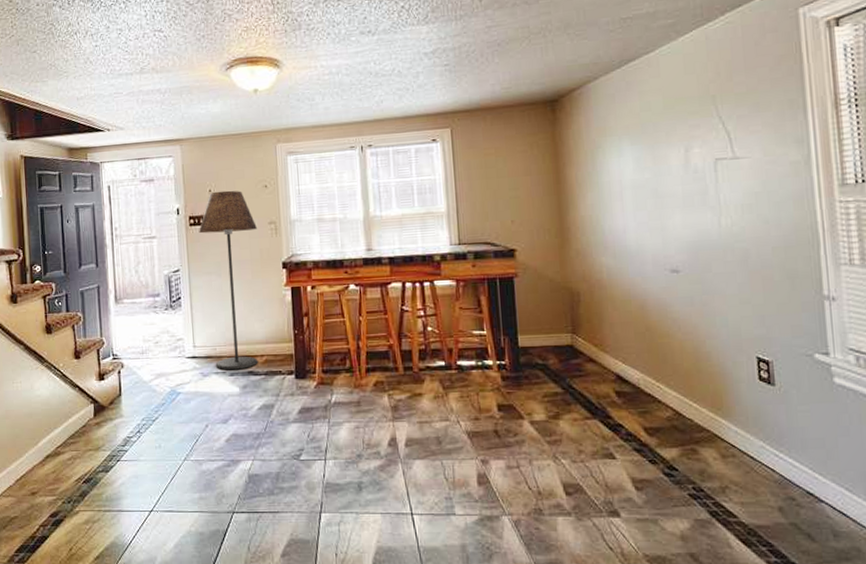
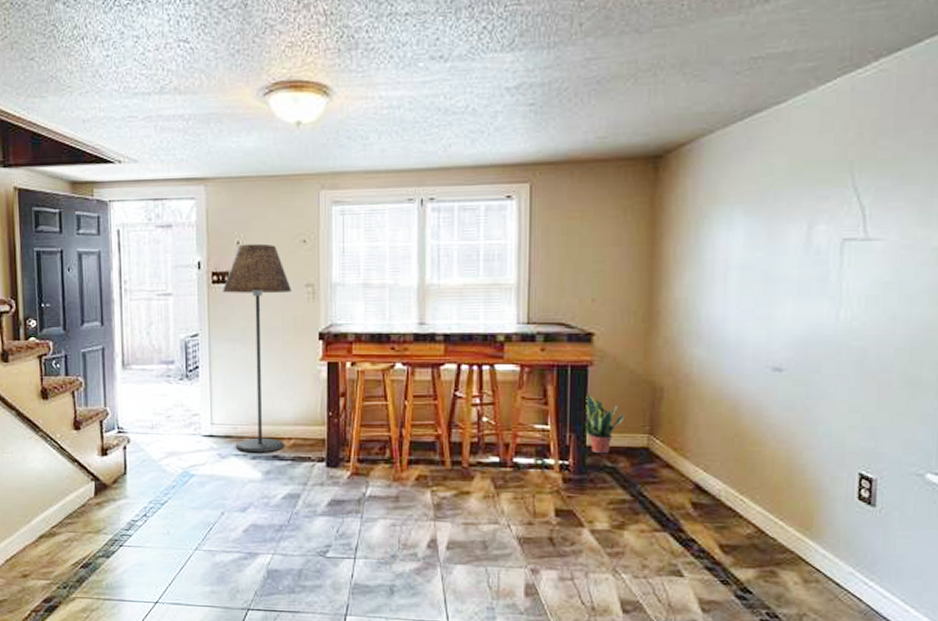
potted plant: none [514,300,549,353] -> present [584,392,625,454]

